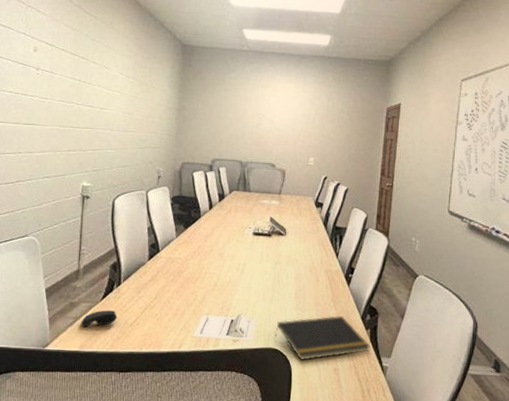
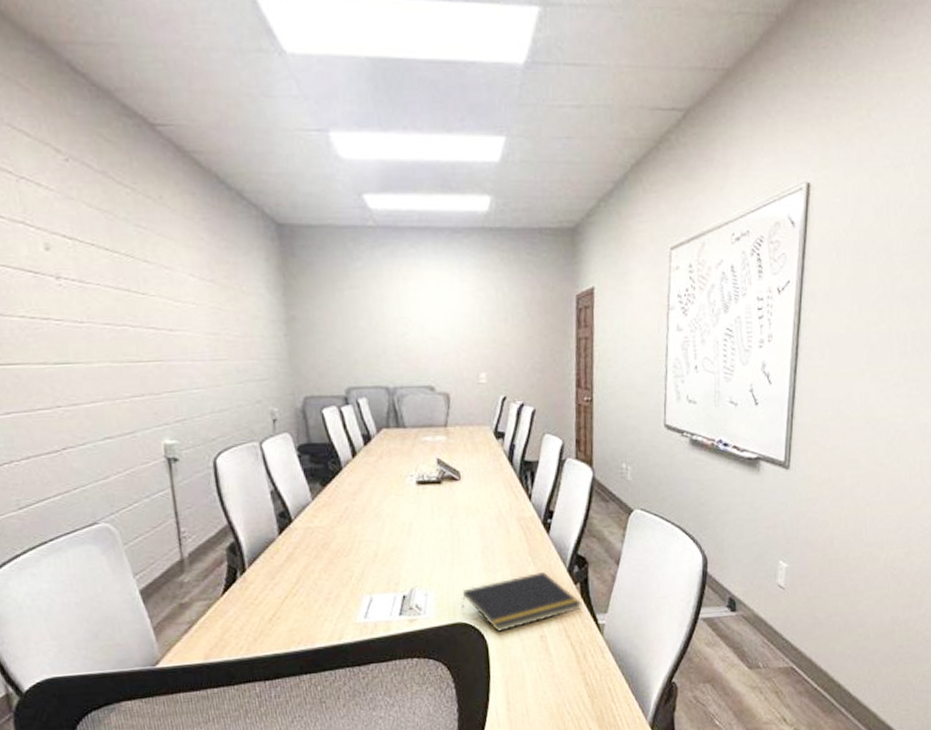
computer mouse: present [81,310,117,327] -> none [199,606,249,632]

